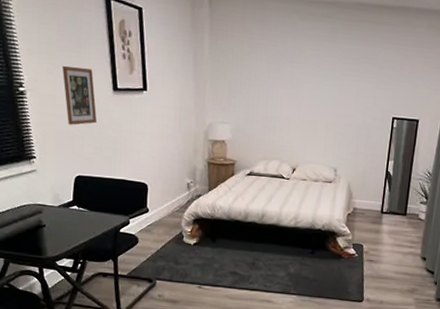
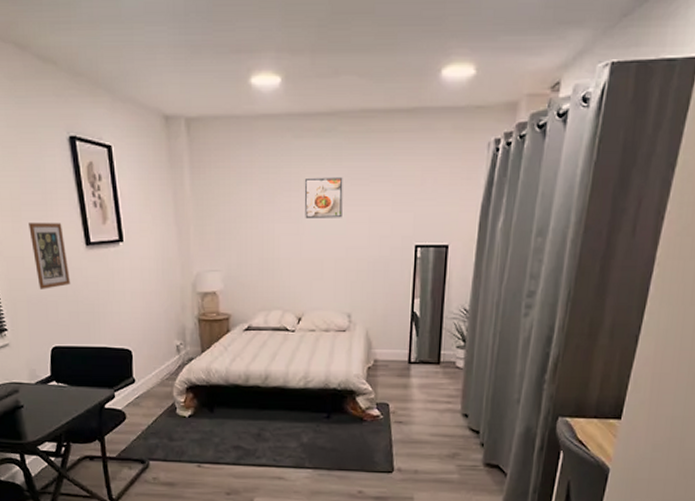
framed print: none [304,53,338,89] -> present [304,177,343,218]

